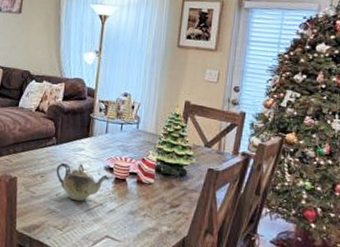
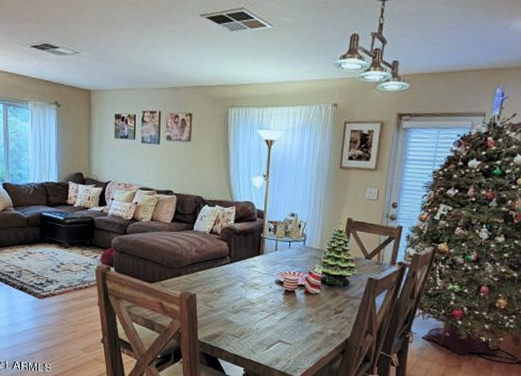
teapot: present [56,162,110,202] -> none [231,278,280,312]

